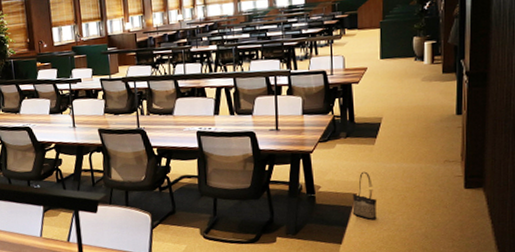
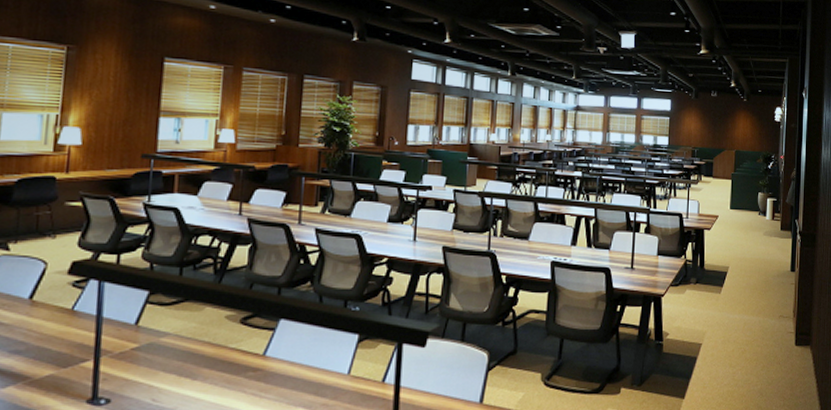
tote bag: present [352,171,377,220] -> none [696,320,720,374]

